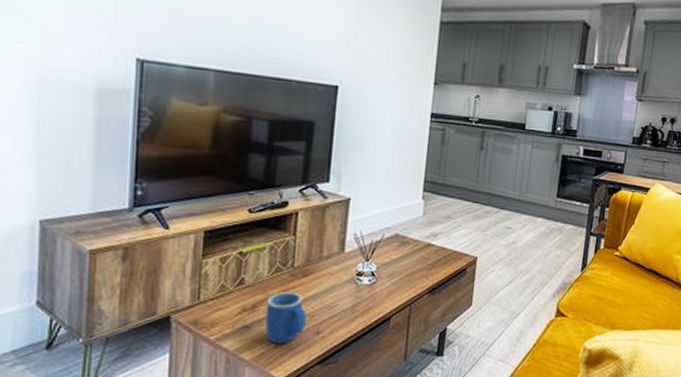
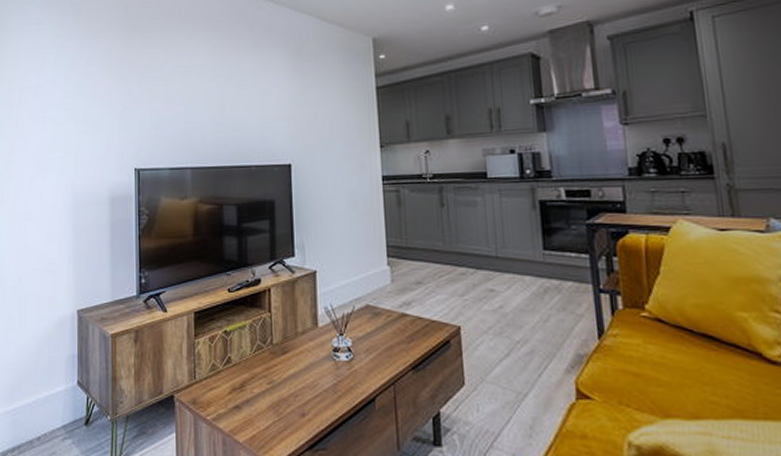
mug: present [265,291,306,344] -> none [253,369,291,426]

